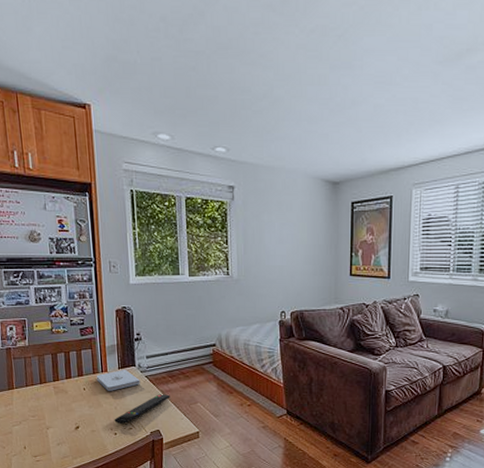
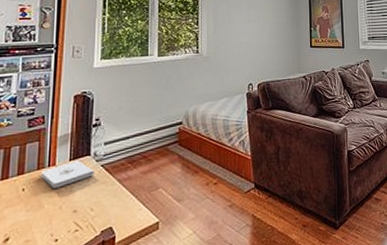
remote control: present [114,394,170,425] -> none [57,183,128,228]

